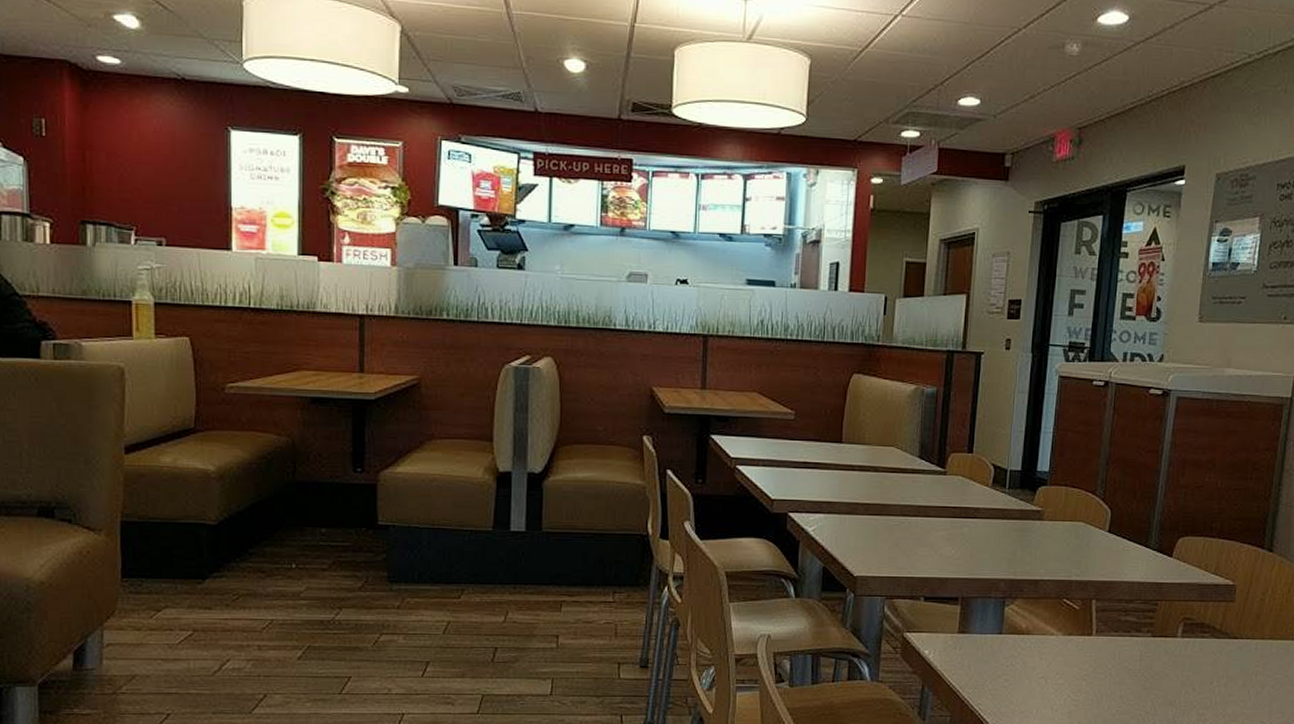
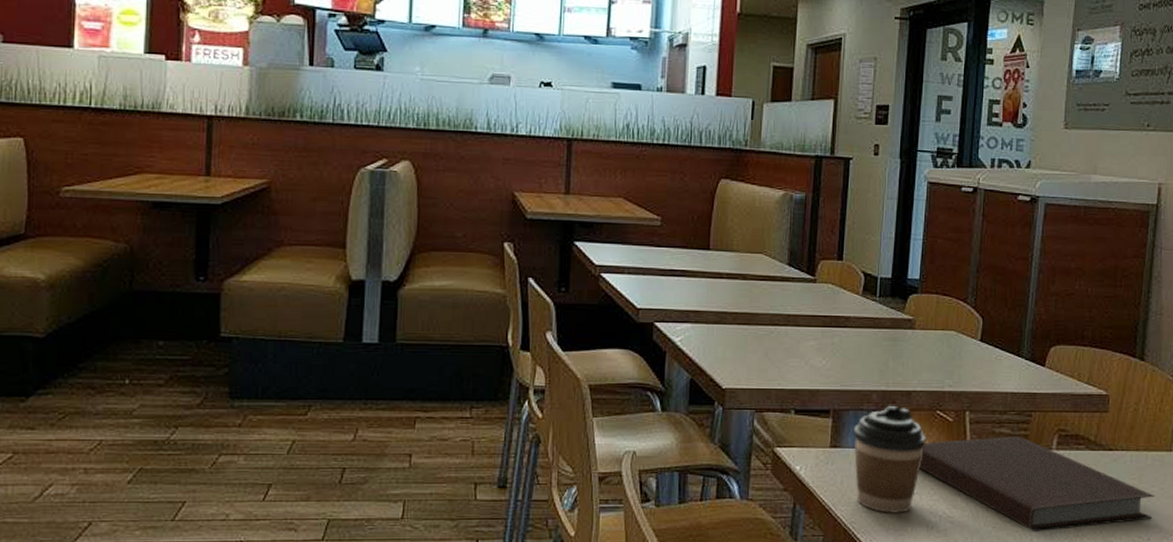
coffee cup: none [981,593,1053,696] -> present [853,405,926,513]
notebook: none [1045,623,1279,715] -> present [919,435,1155,531]

